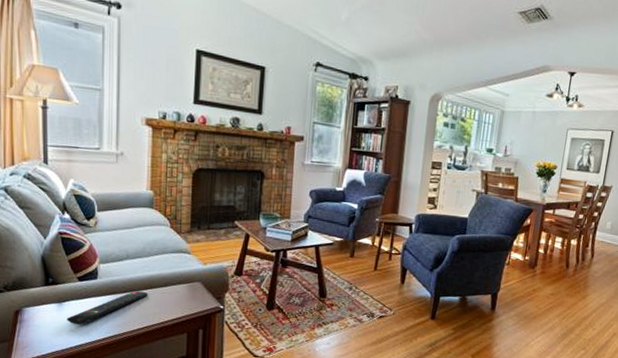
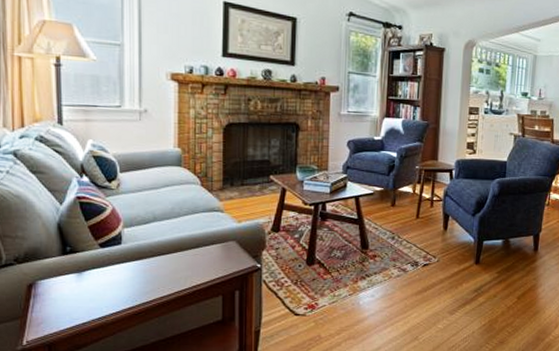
remote control: present [67,291,149,325] -> none [88,254,179,295]

